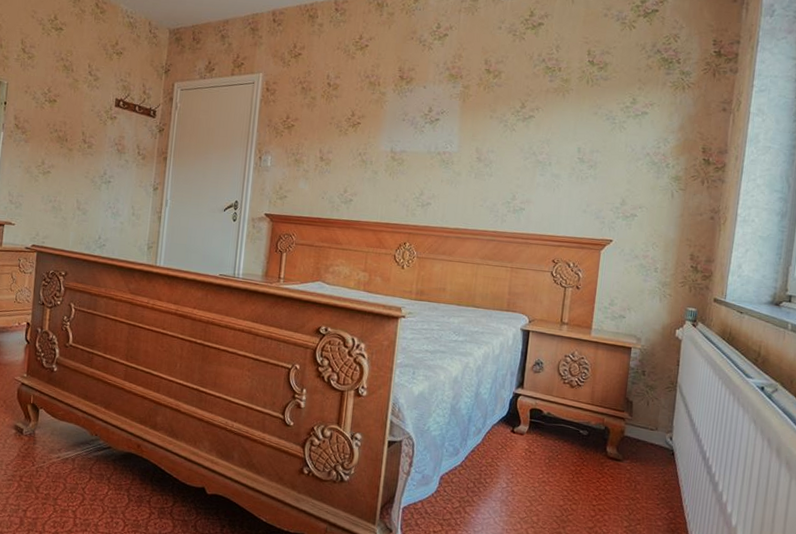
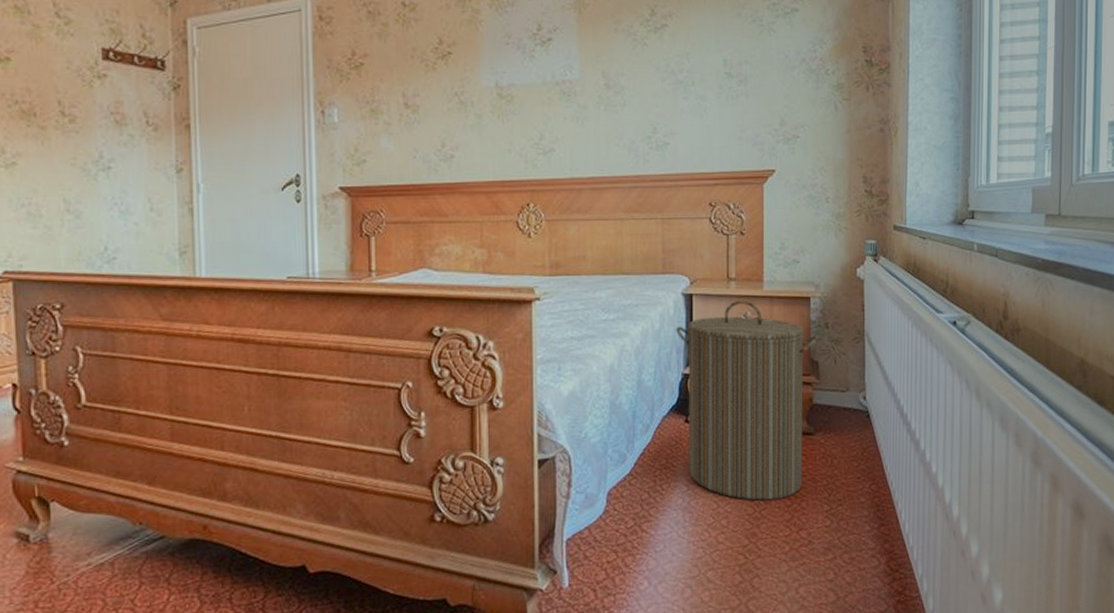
laundry hamper: none [509,341,636,509] -> present [676,300,819,501]

